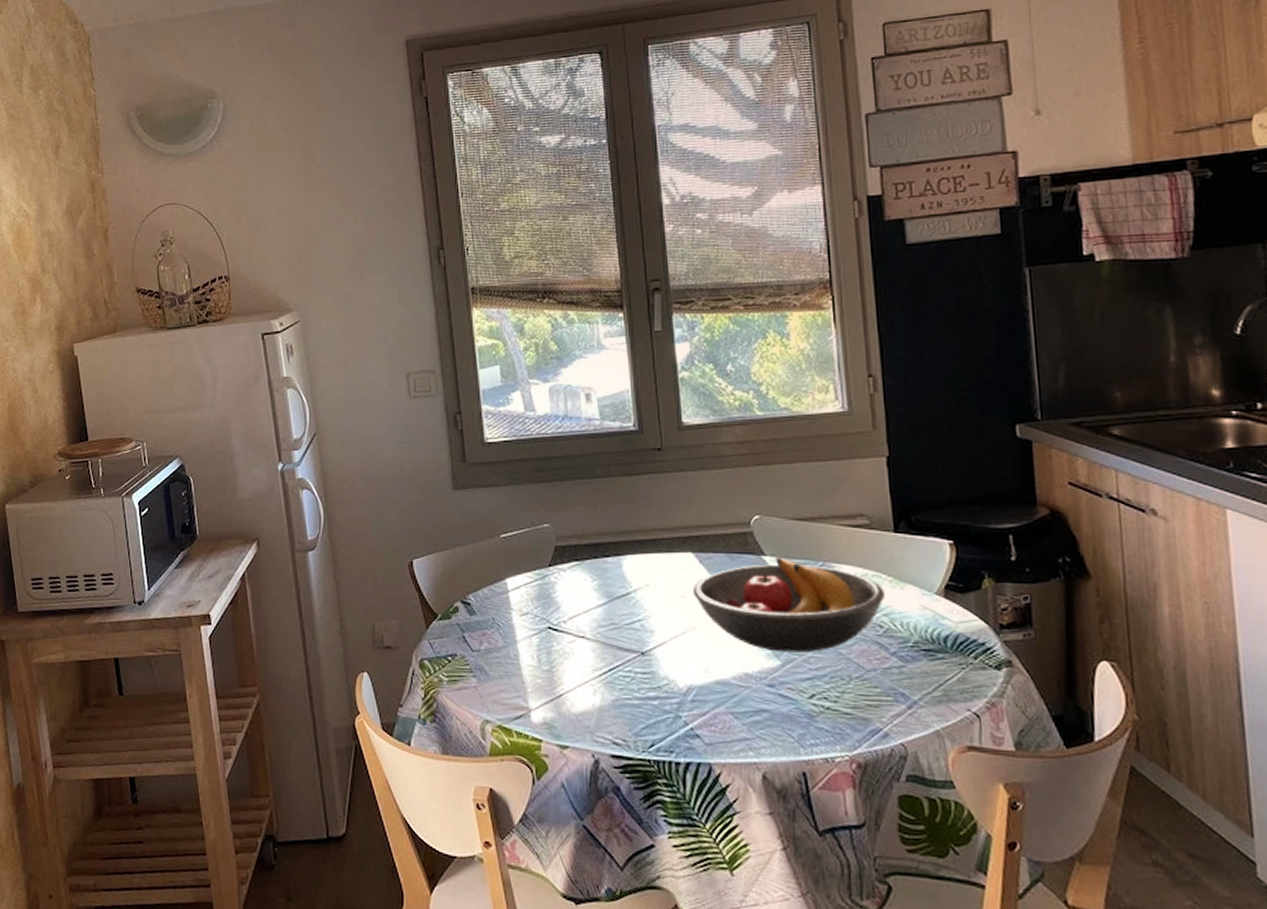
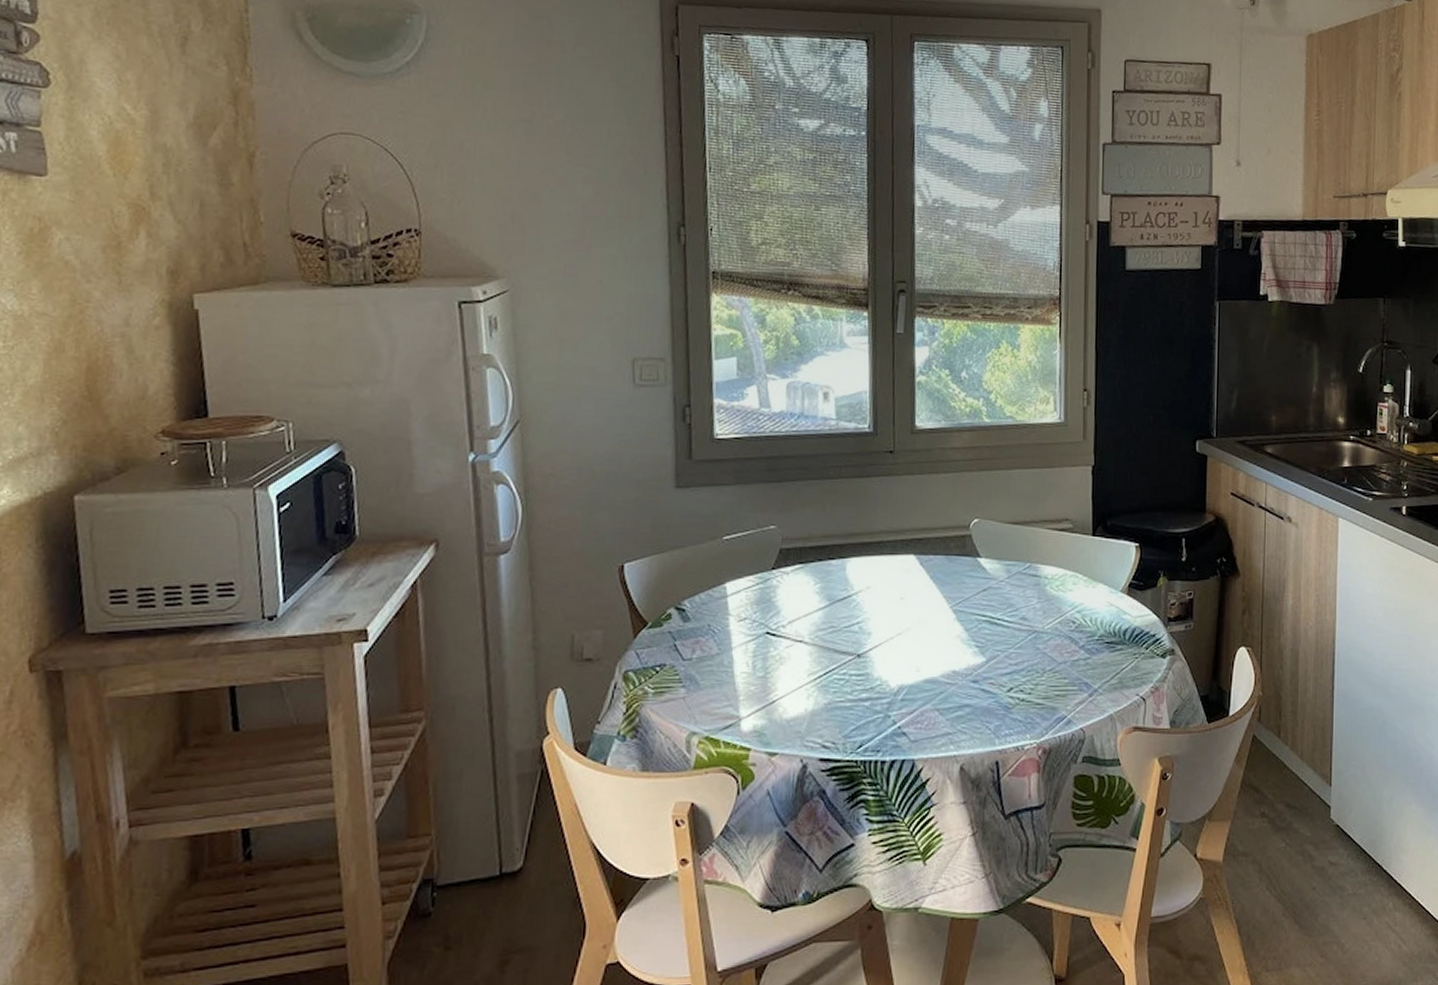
fruit bowl: present [692,556,886,653] -> none [911,558,1081,649]

